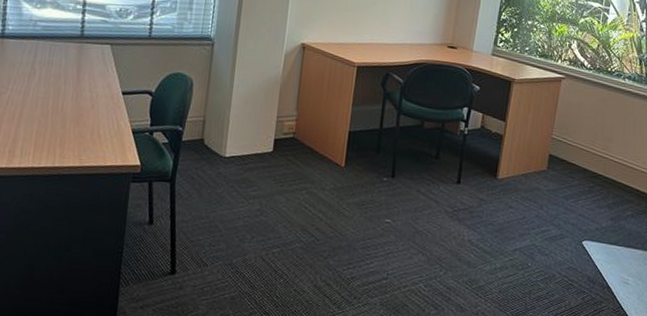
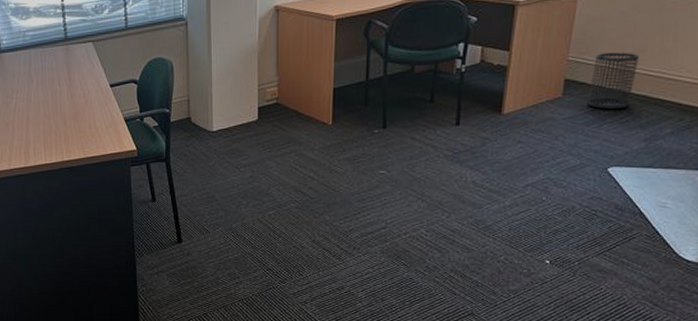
wastebasket: none [567,135,608,188] -> present [587,52,640,109]

